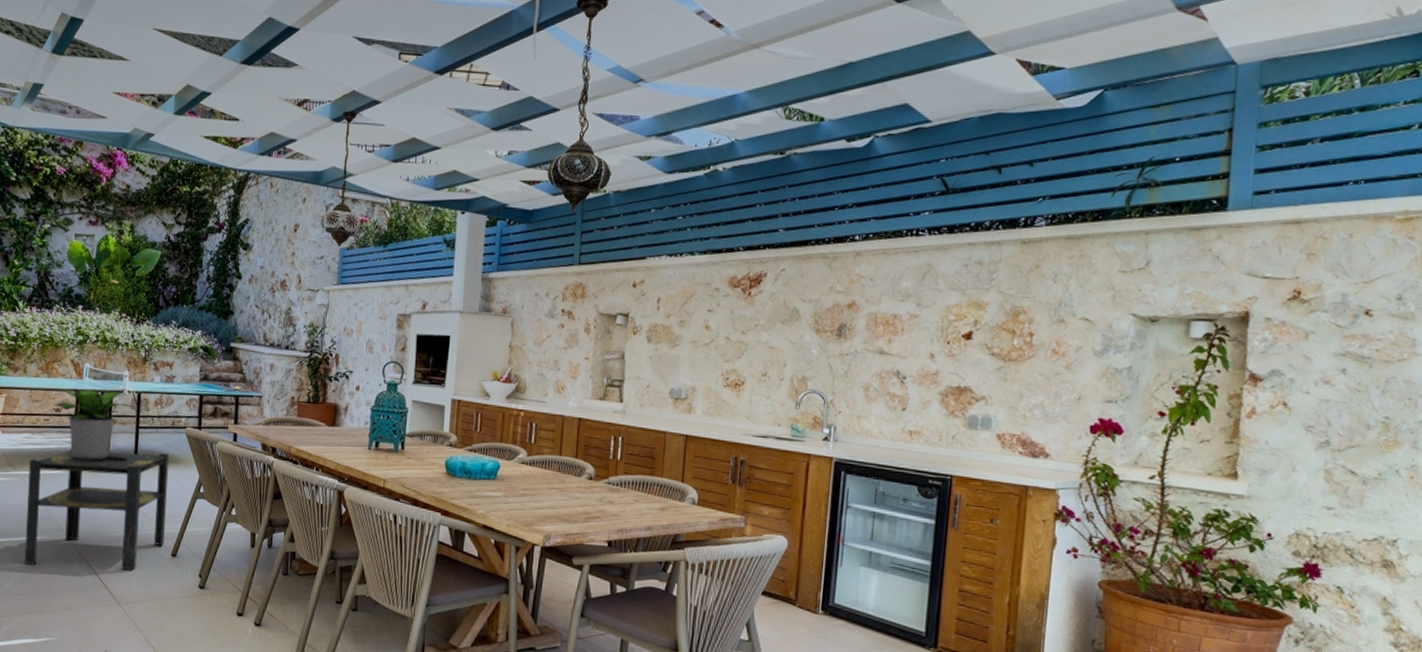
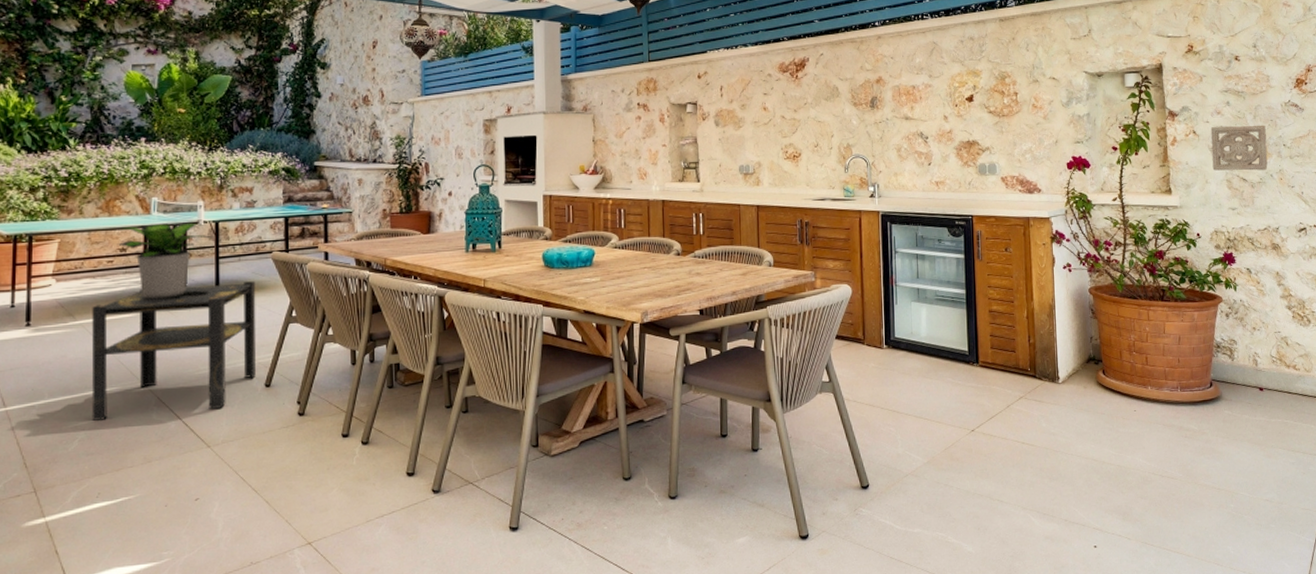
wall ornament: none [1305,399,1399,464] -> present [1210,125,1268,171]

